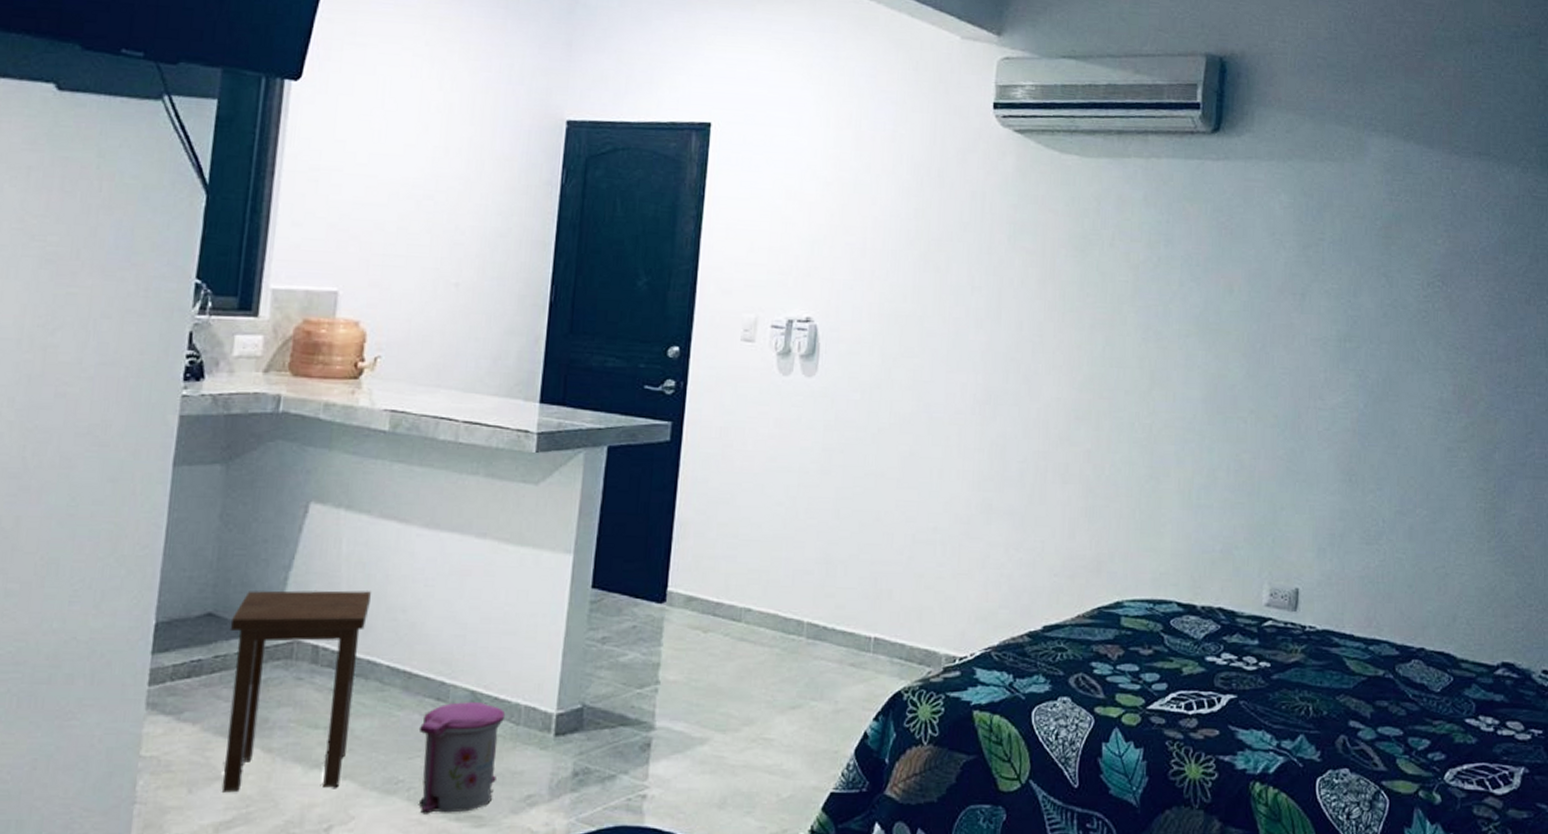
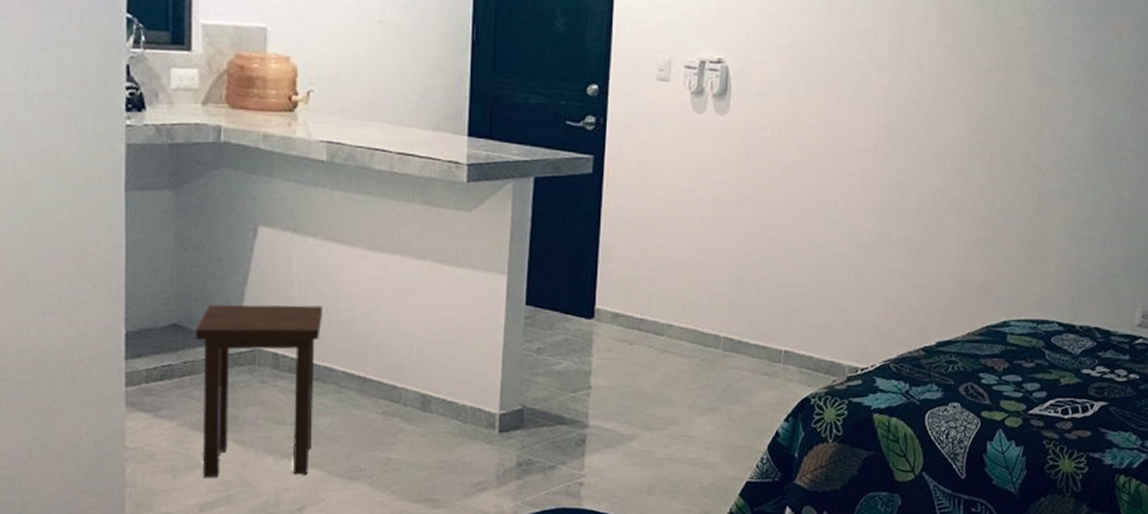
trash can: present [418,702,506,814] -> none [376,403,454,497]

